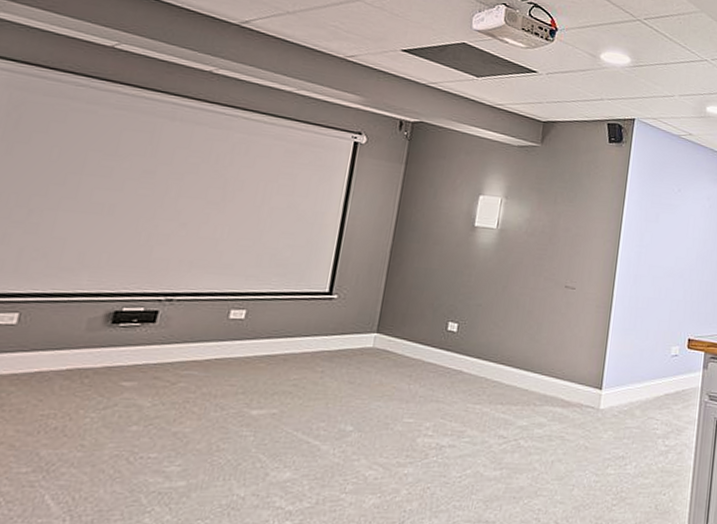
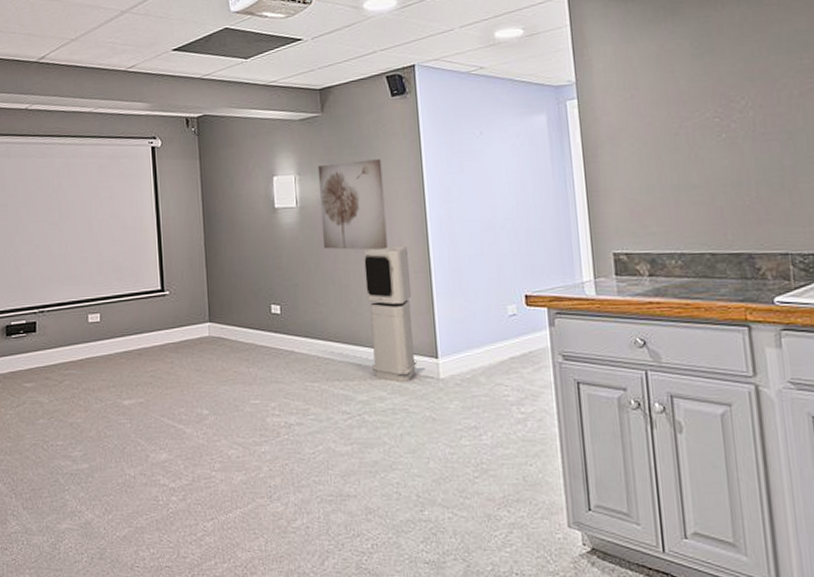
wall art: none [514,192,588,282] -> present [317,159,388,250]
air purifier: none [537,279,595,411] -> present [363,247,417,383]

